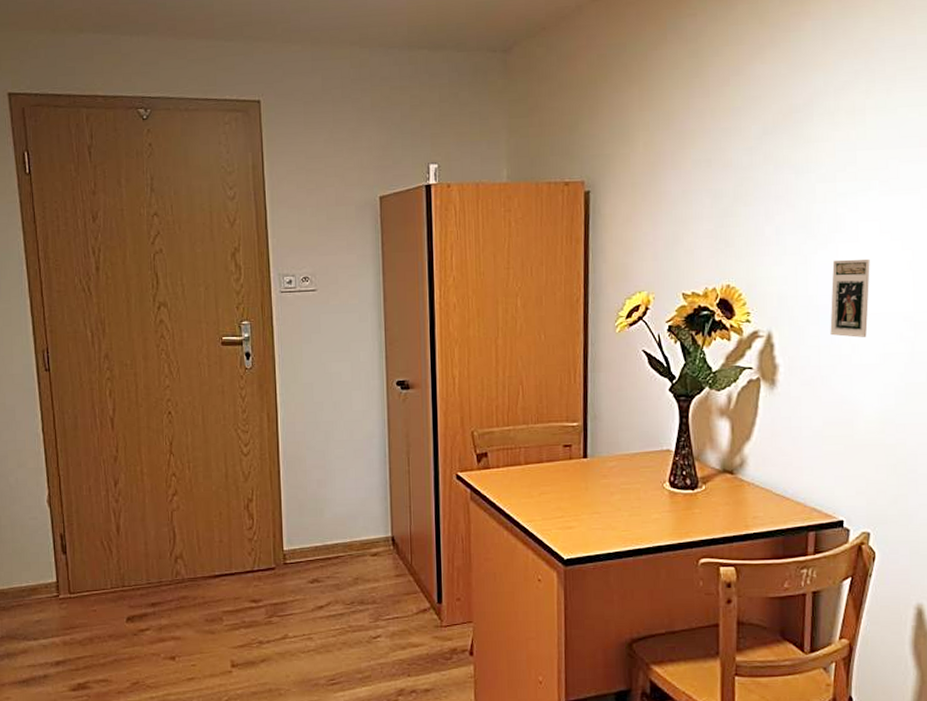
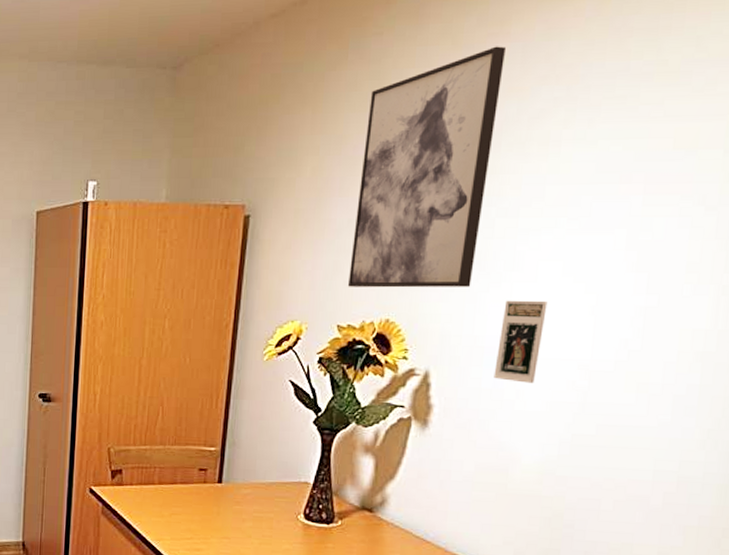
wall art: none [688,24,809,256] -> present [347,46,507,288]

